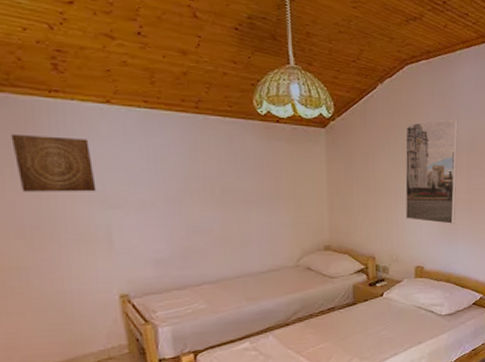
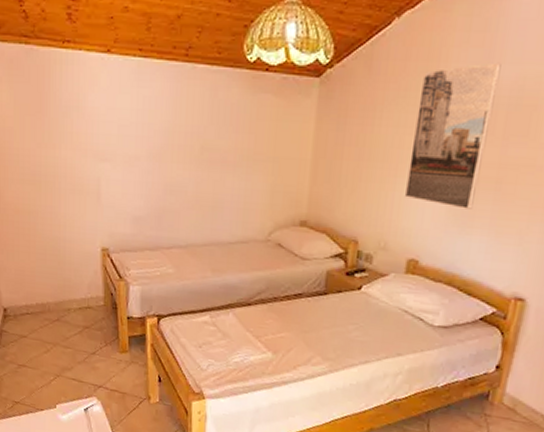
wall art: present [11,133,97,192] -> none [32,84,92,144]

